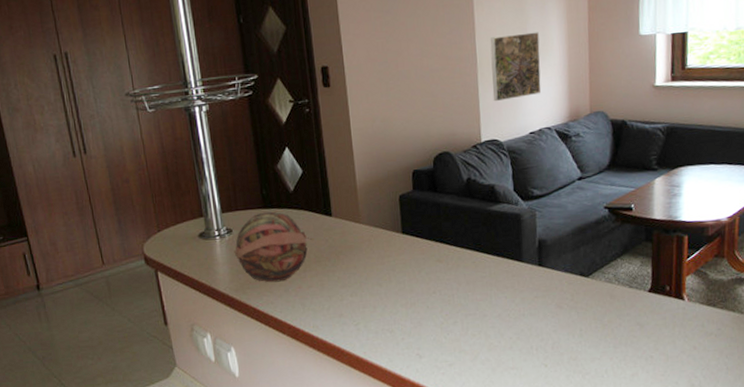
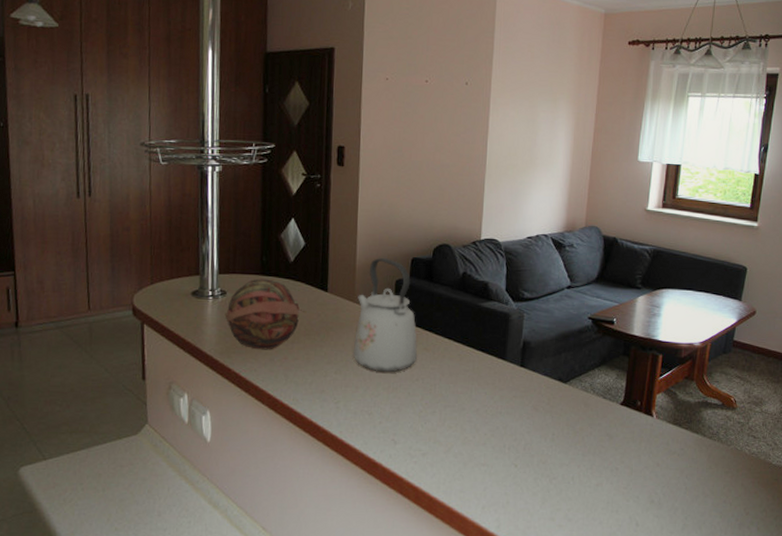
kettle: none [362,174,431,290] -> present [354,258,417,373]
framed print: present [490,32,541,102] -> none [497,142,547,204]

